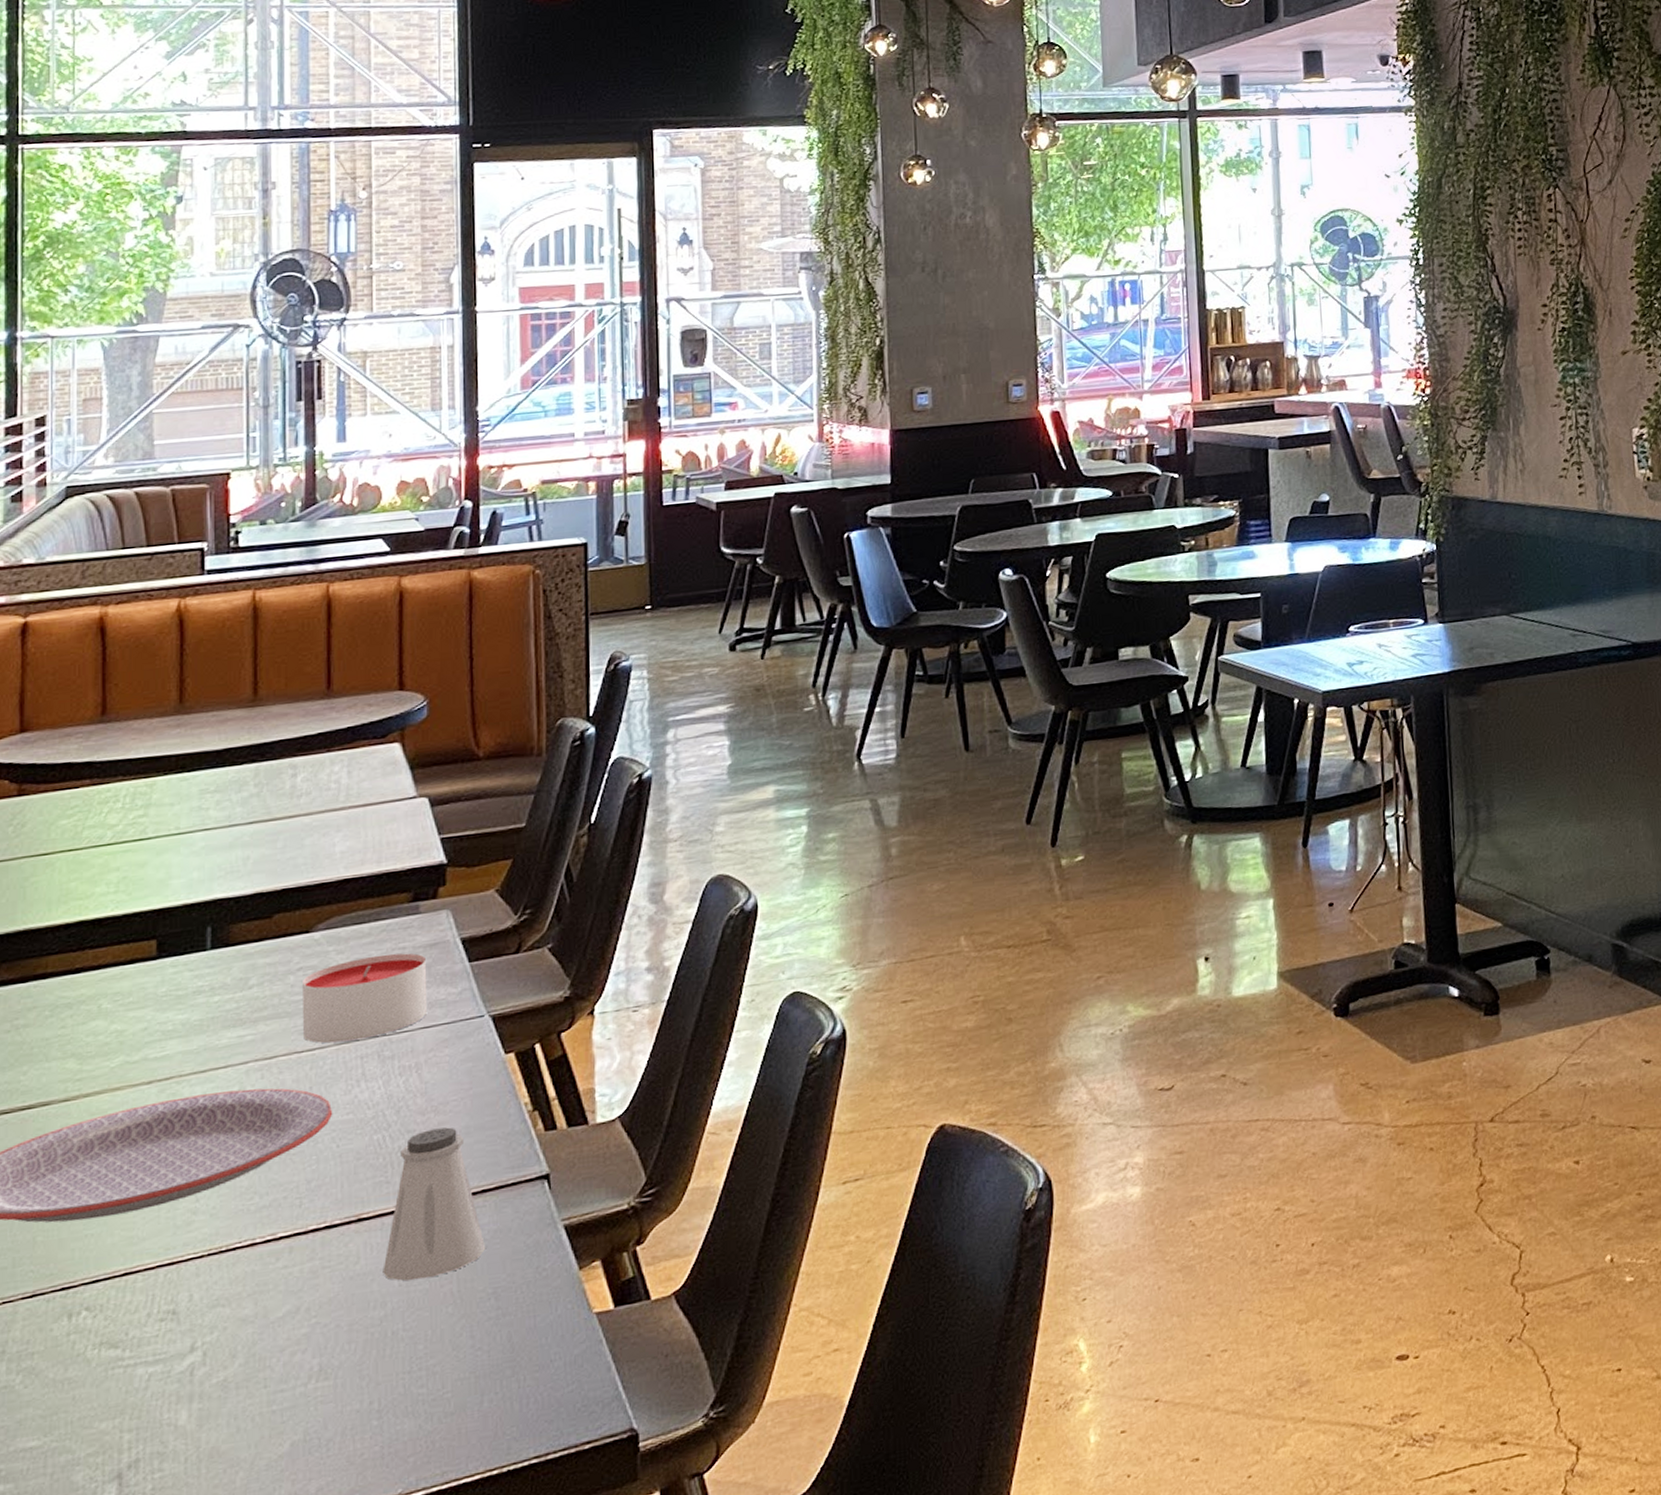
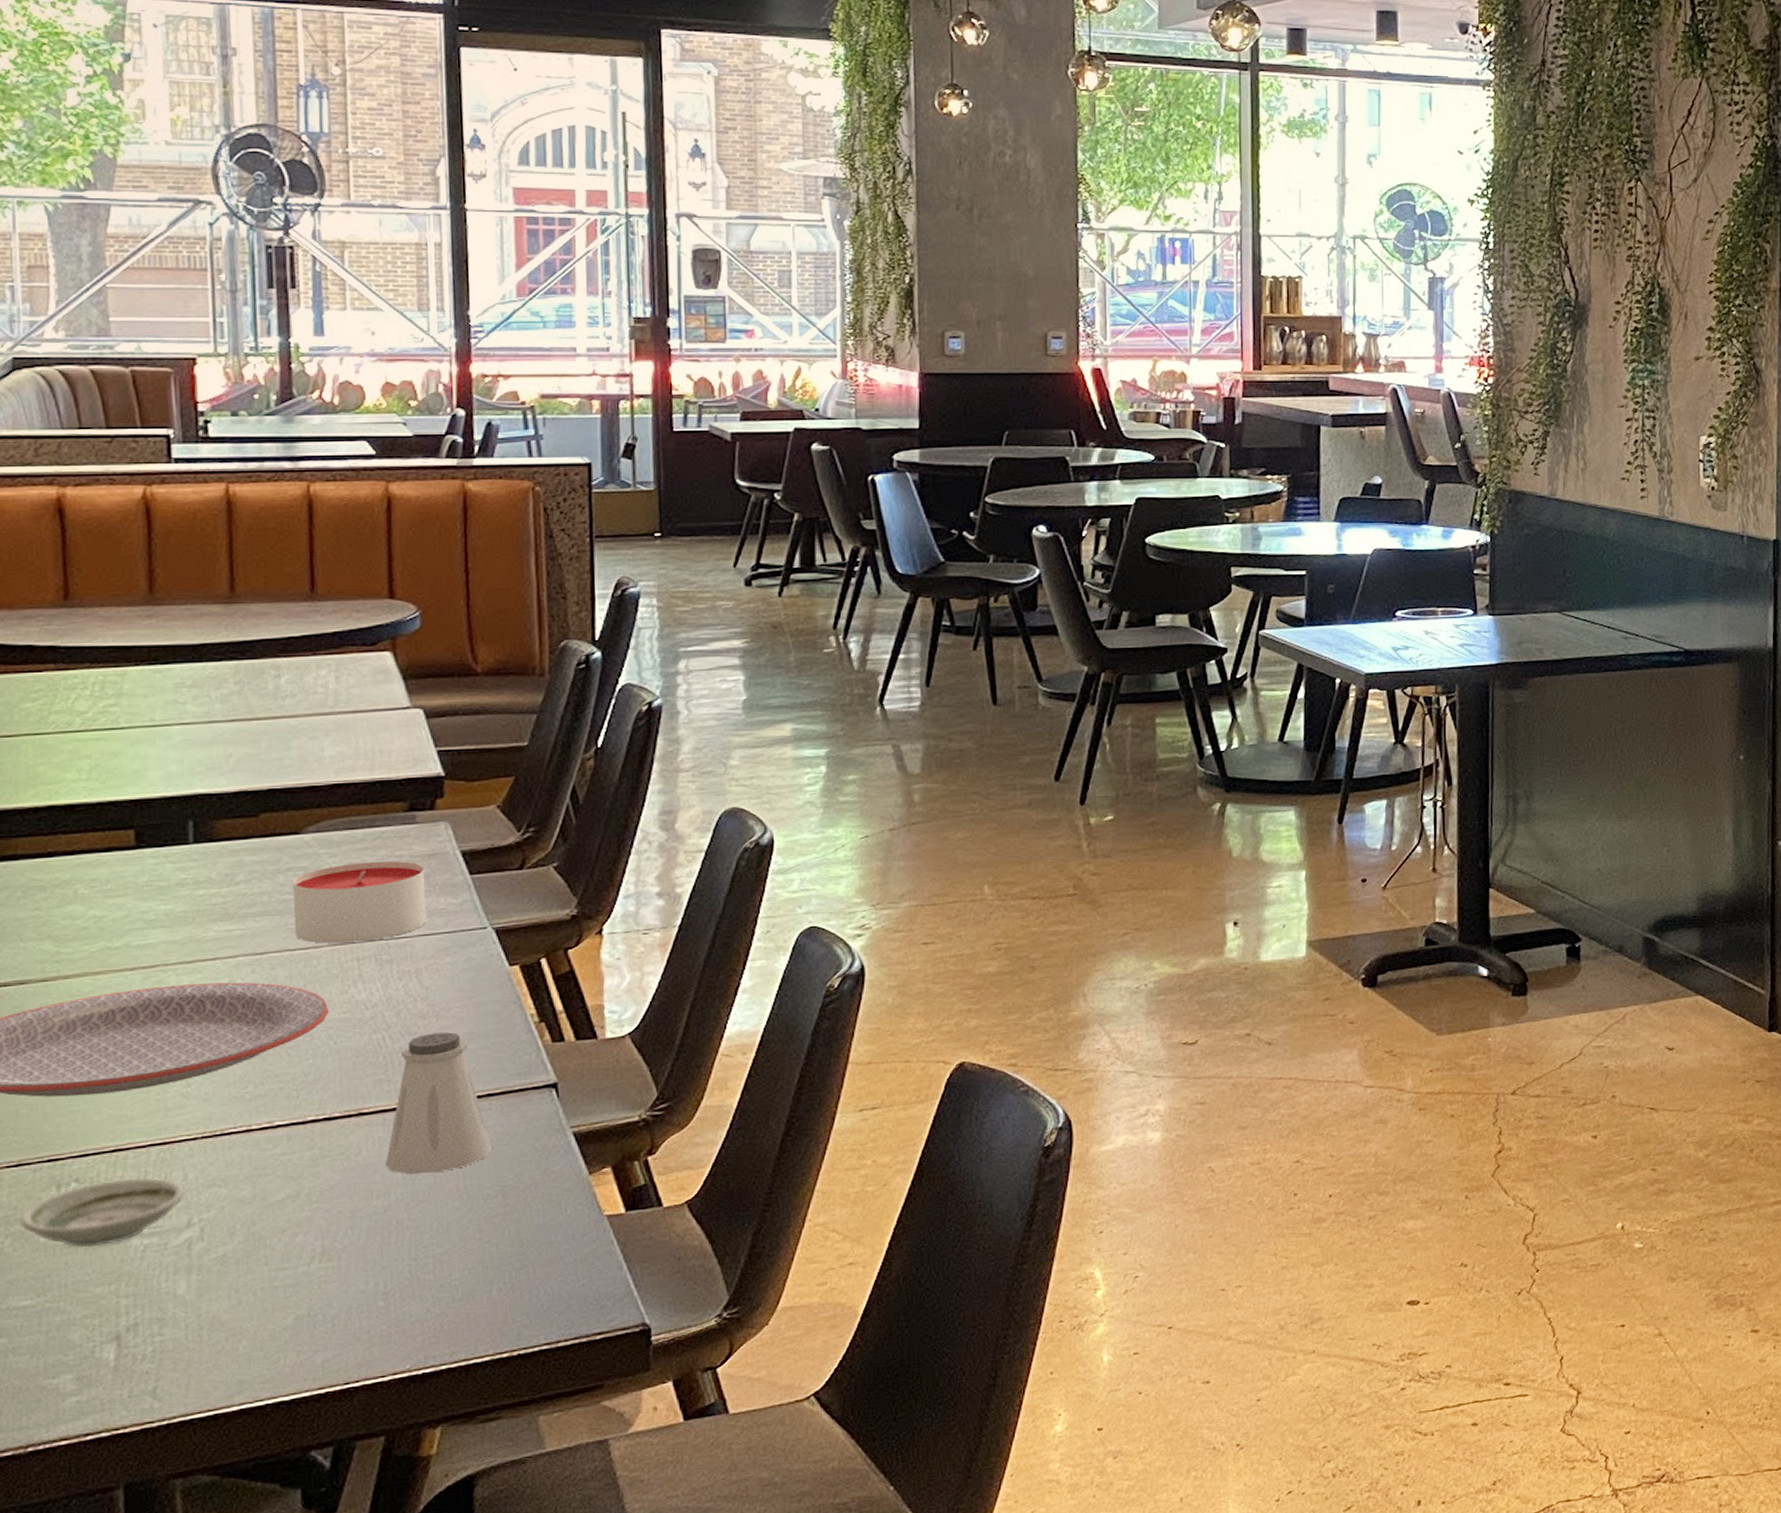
saucer: none [32,1301,189,1381] -> present [21,1177,185,1248]

